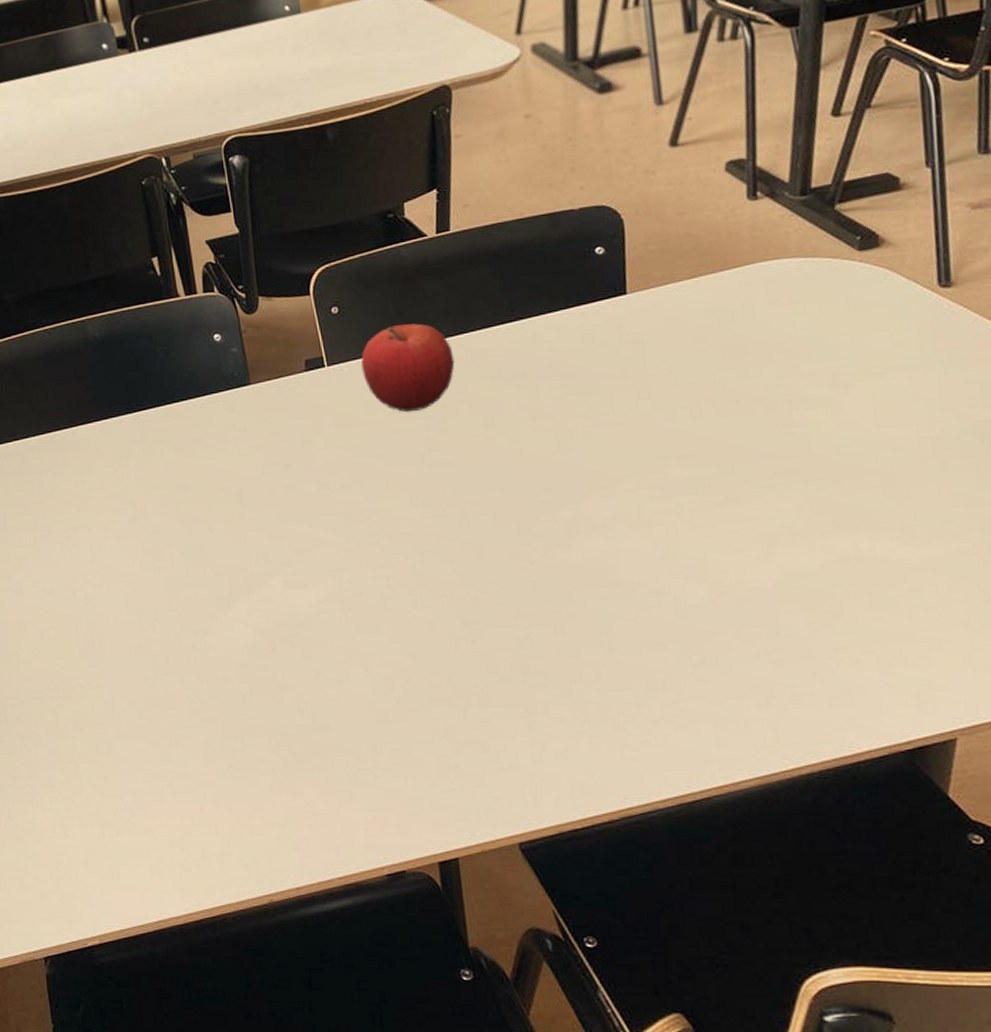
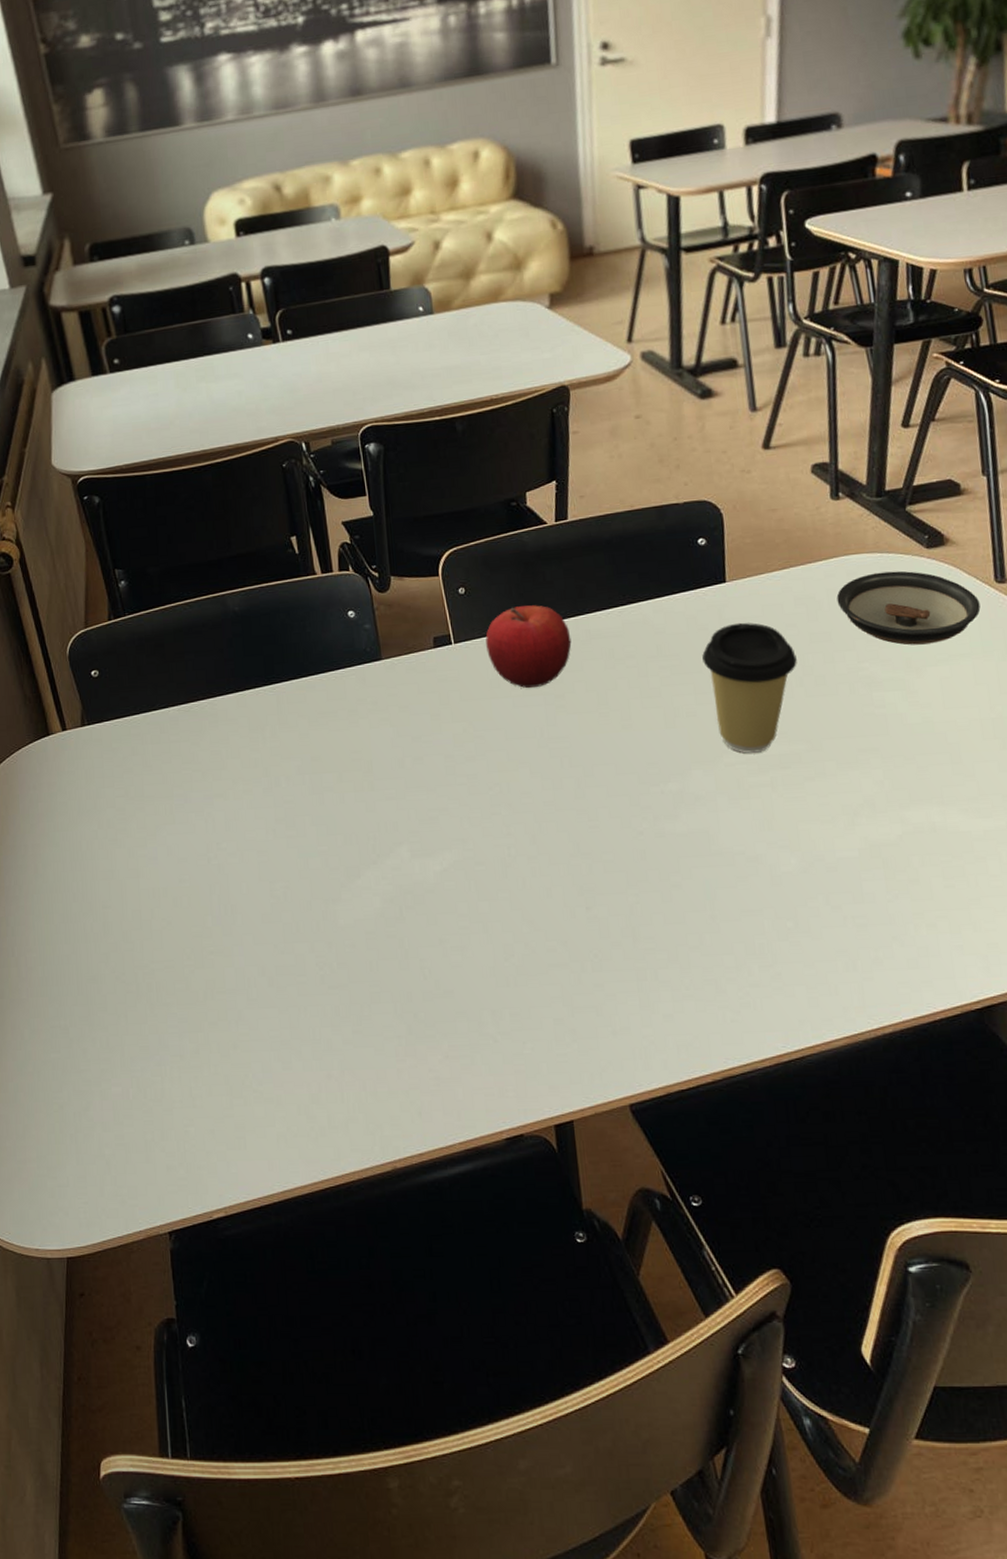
coffee cup: none [599,337,707,478] -> present [702,622,797,753]
saucer: none [753,276,921,359] -> present [836,571,981,645]

